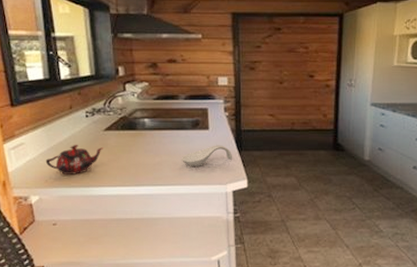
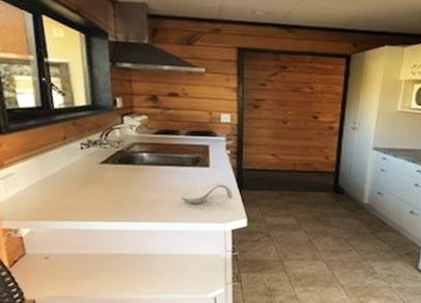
teapot: present [45,145,103,175] -> none [37,177,99,208]

